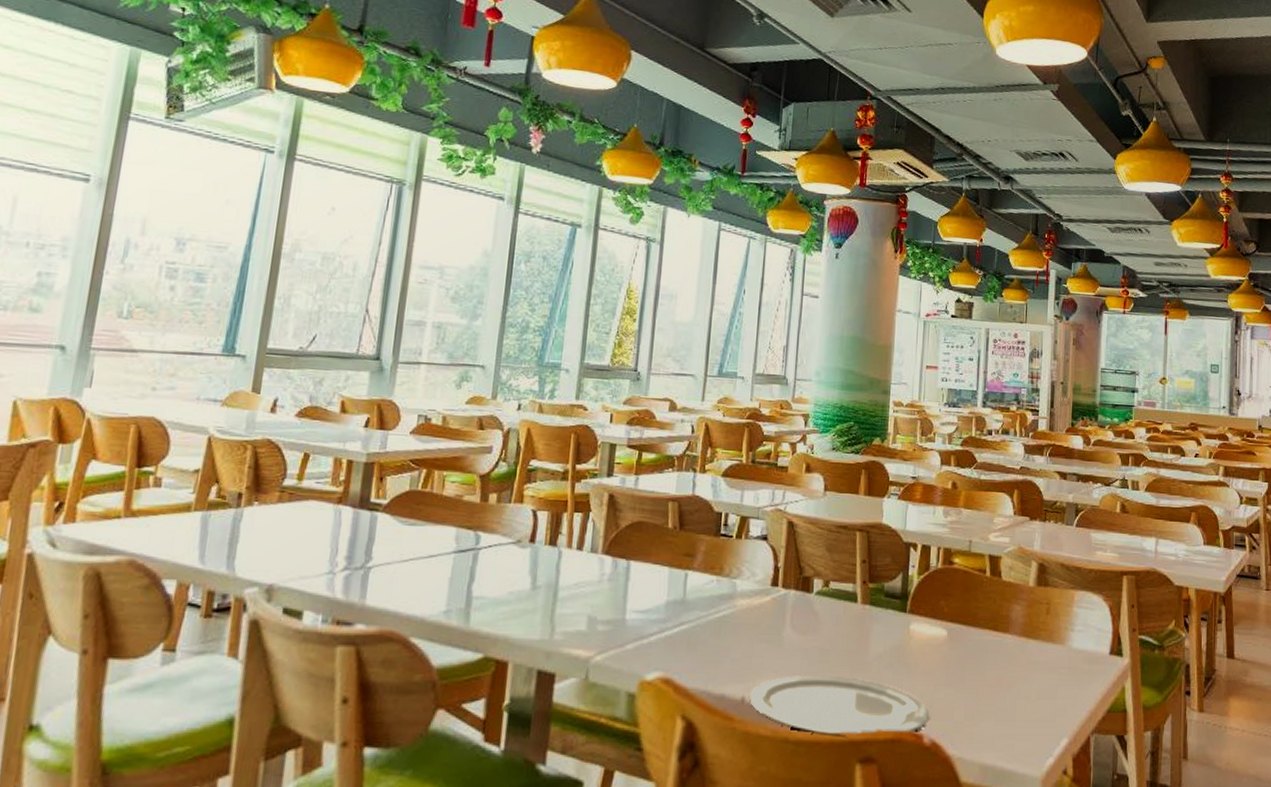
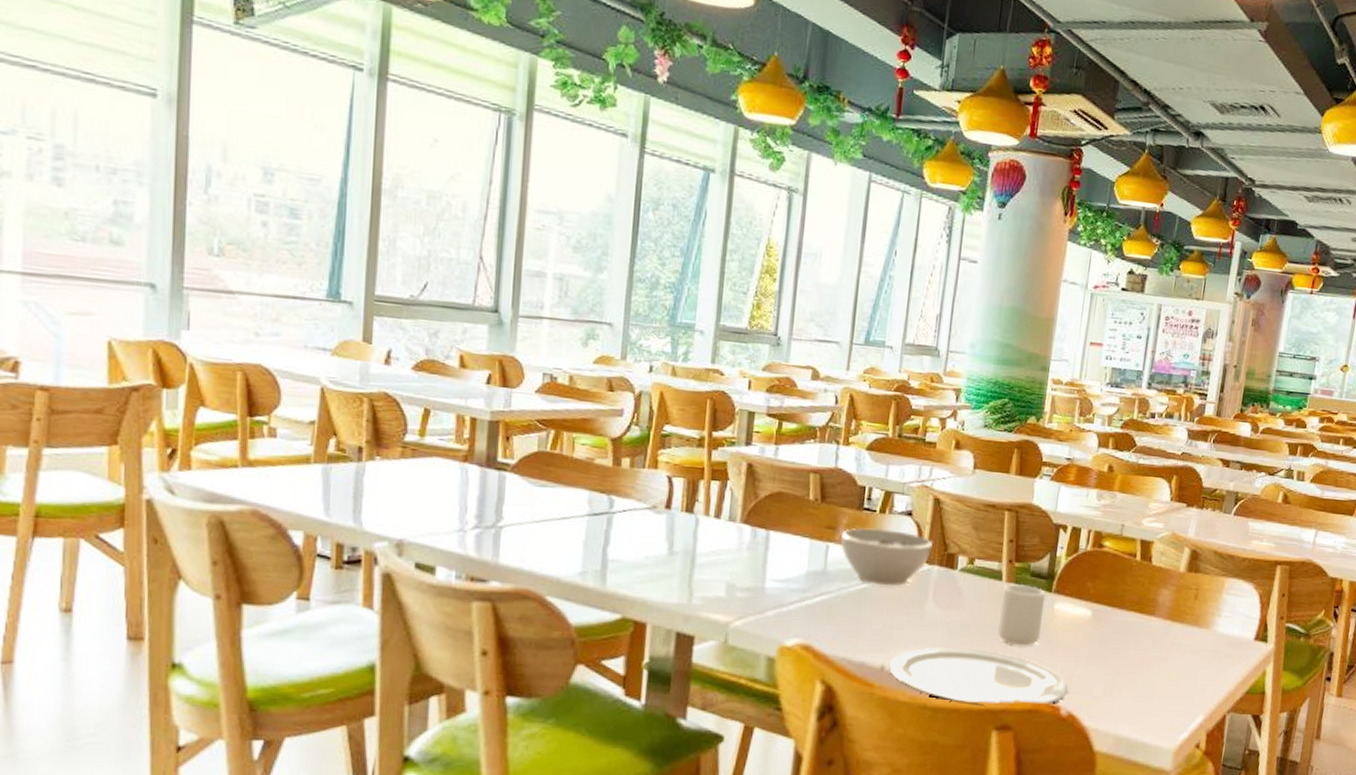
soup bowl: none [698,553,788,612] -> present [840,527,933,586]
cup: none [855,604,901,669] -> present [997,583,1046,645]

